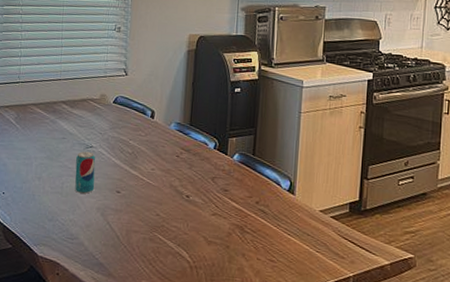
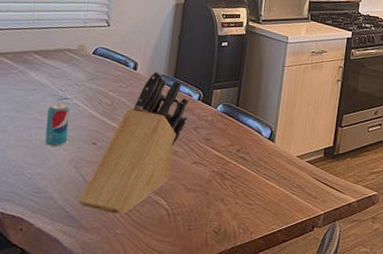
knife block: none [106,118,205,265] -> present [78,70,189,215]

